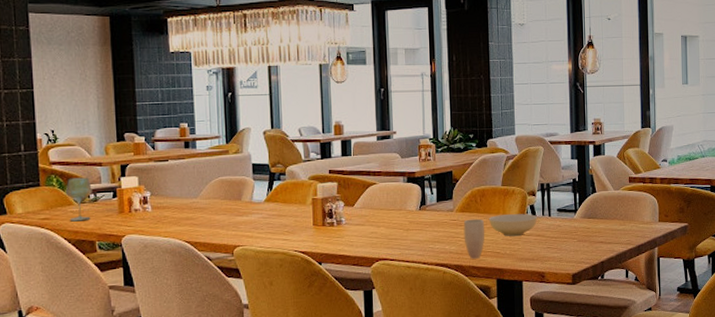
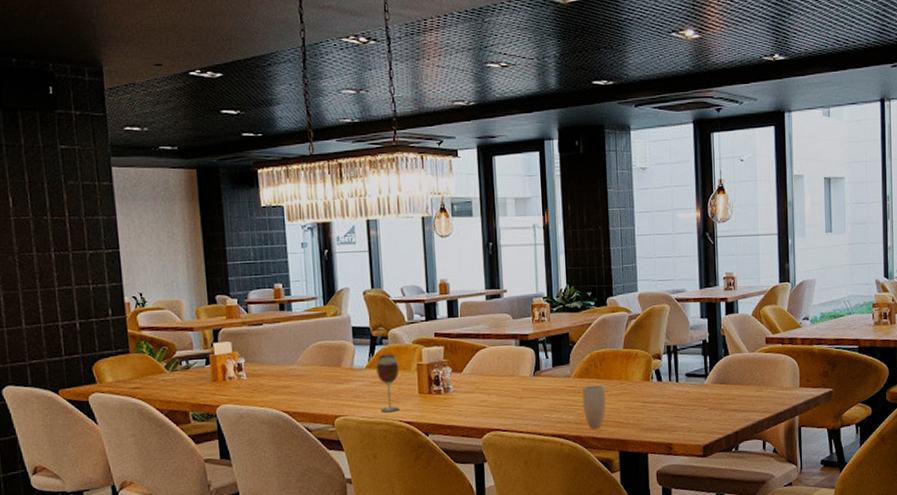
wine glass: present [65,177,92,222] -> none [156,343,184,391]
wineglass: none [274,189,296,243] -> present [376,353,400,413]
bowl: present [488,213,538,236] -> none [609,379,664,404]

